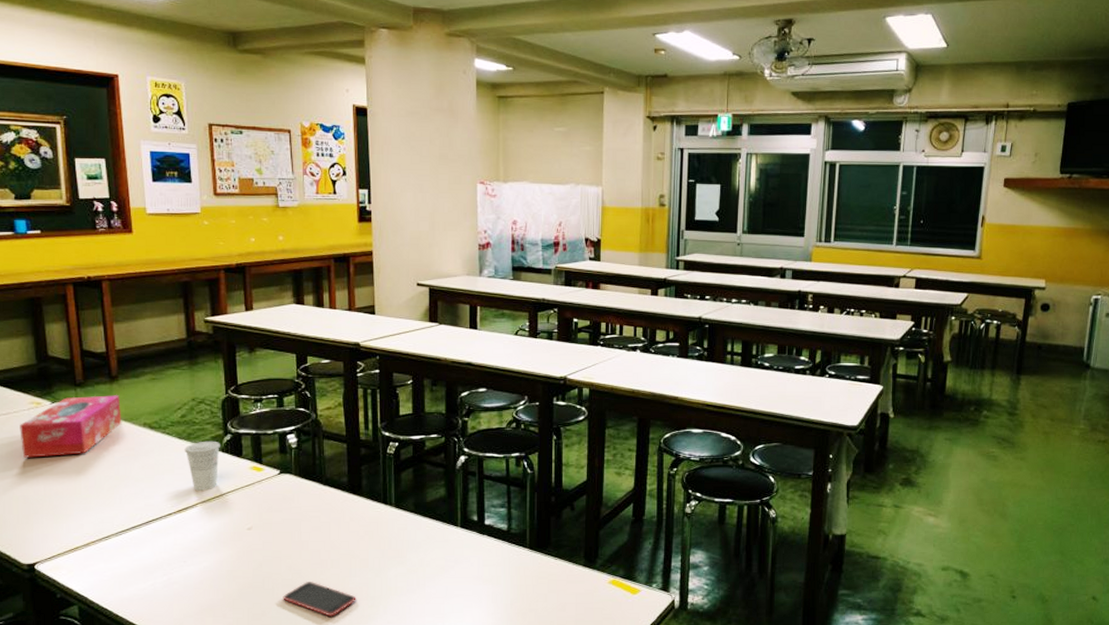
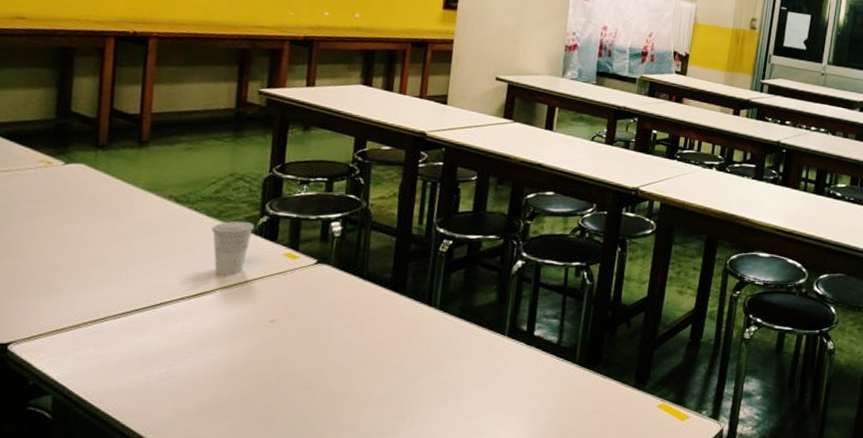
tissue box: present [20,395,122,458] -> none [18,159,147,224]
smartphone: present [283,582,356,617] -> none [298,385,382,426]

